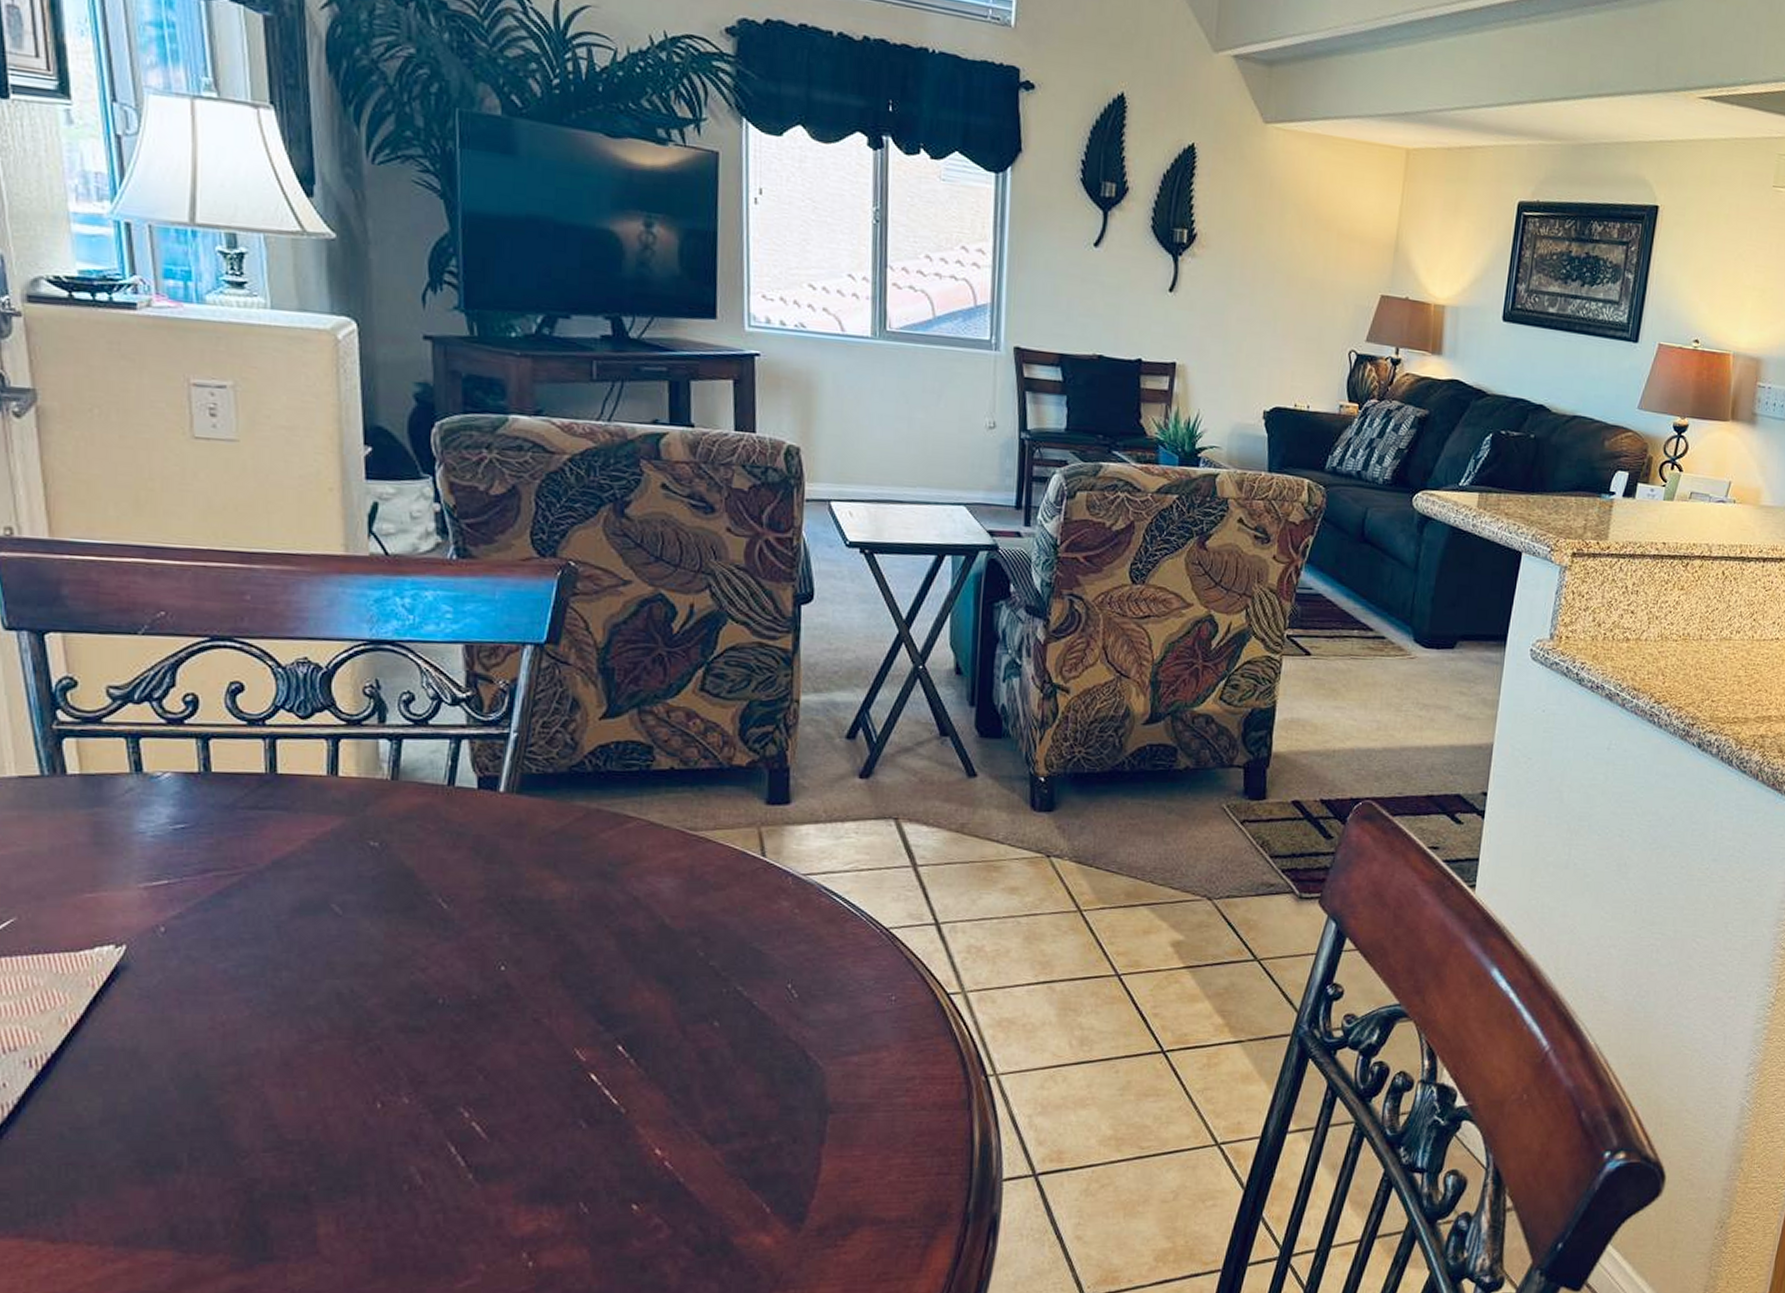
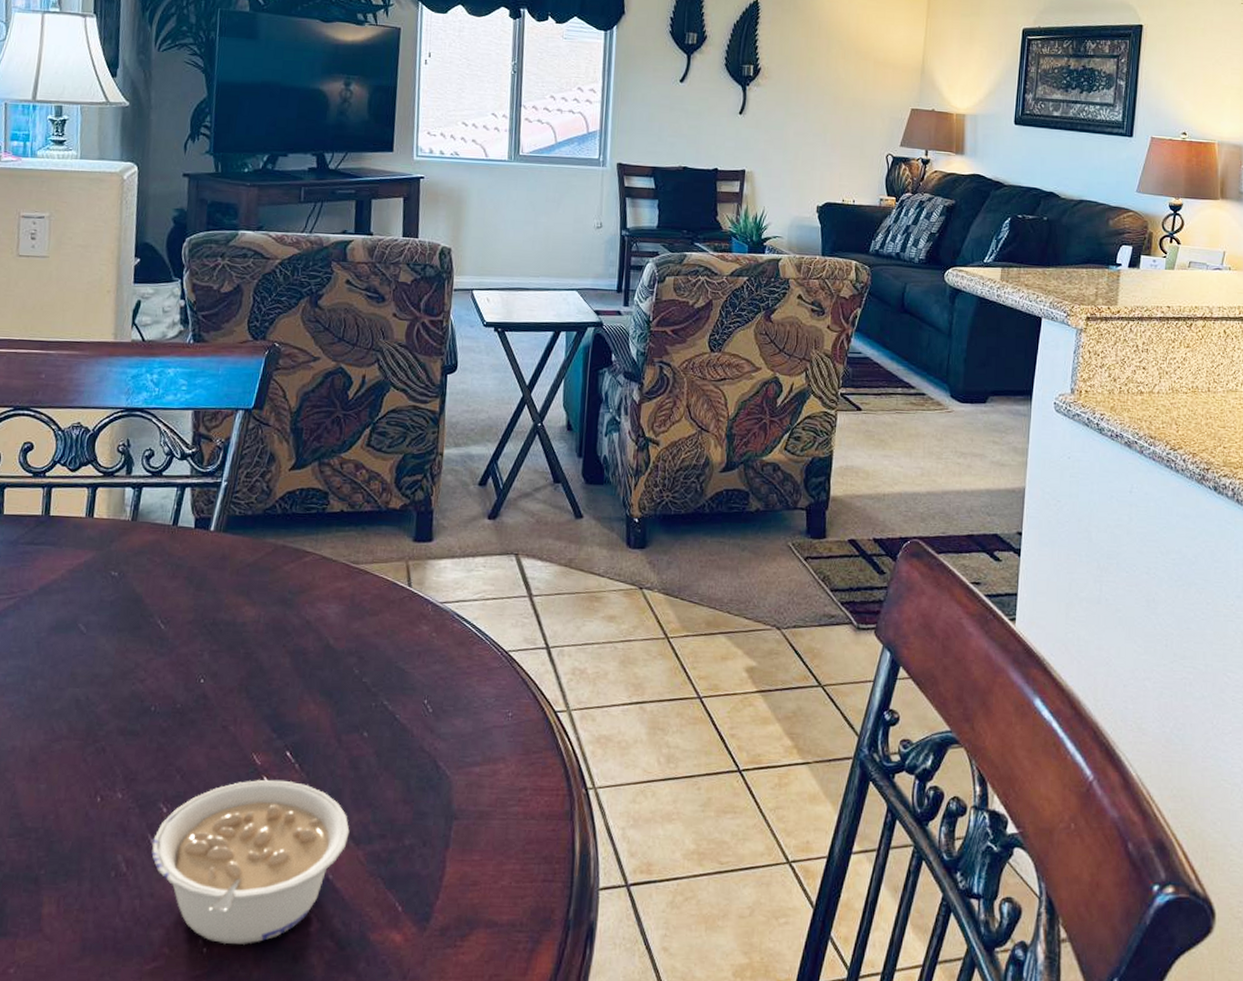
legume: none [454,1077,702,1257] -> present [151,779,350,945]

